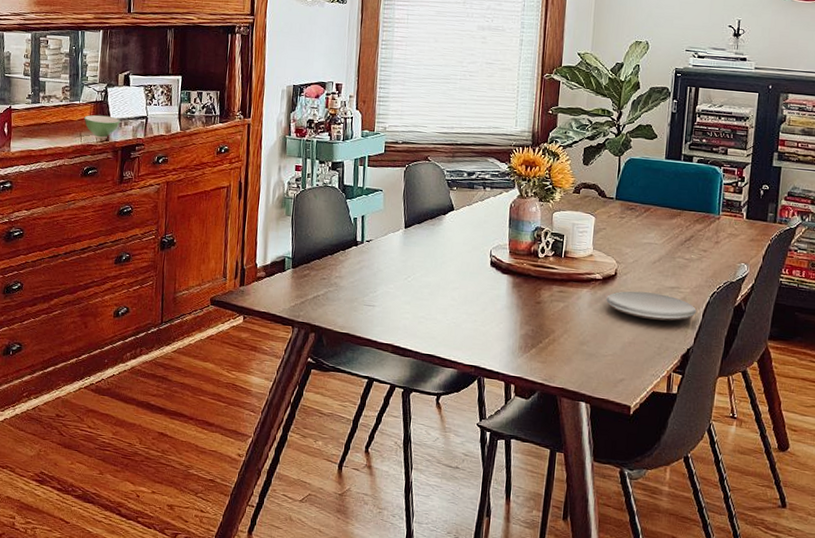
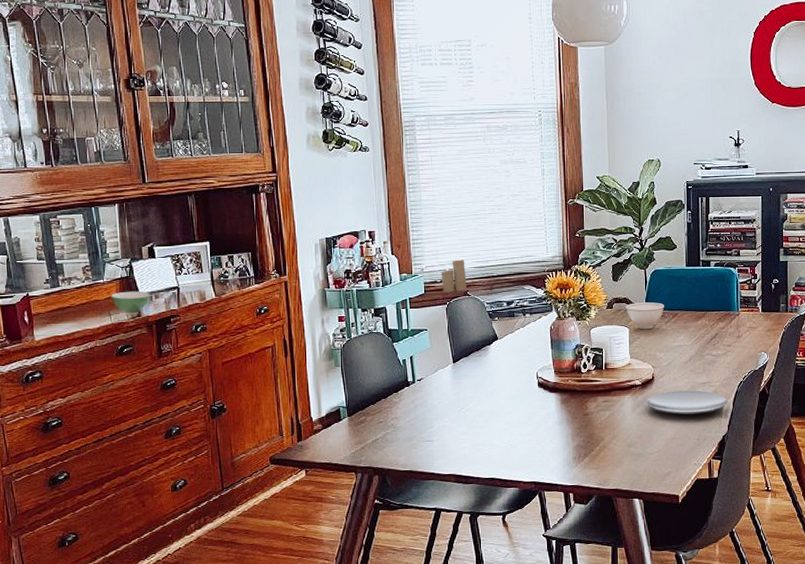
candle: none [403,119,430,156] -> present [441,256,467,293]
bowl: none [594,190,637,222] -> present [626,302,665,330]

